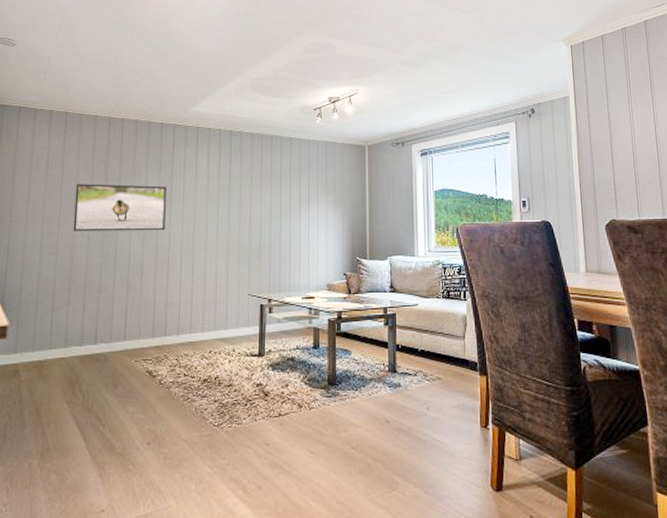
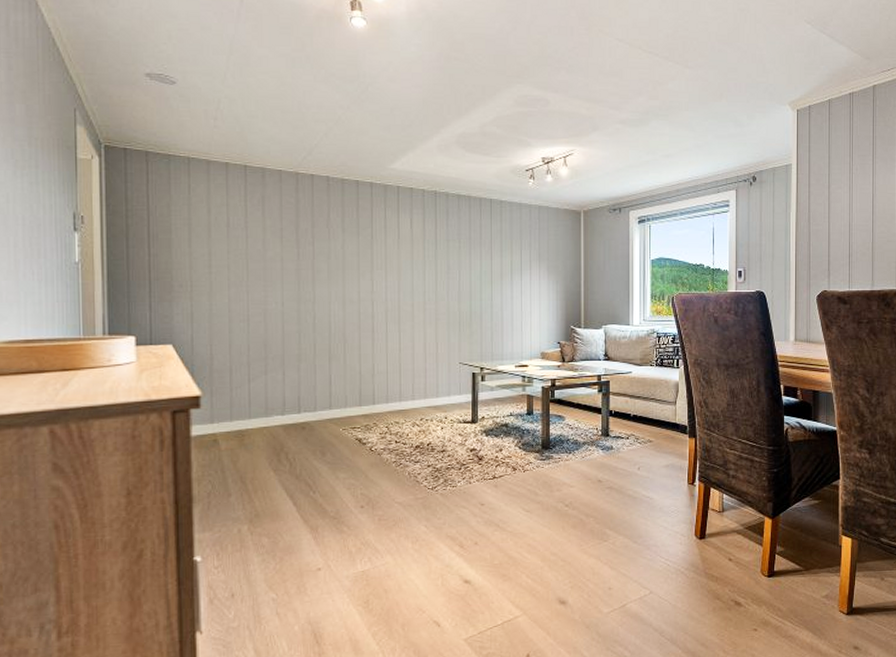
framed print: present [73,184,167,232] -> none [263,246,367,298]

